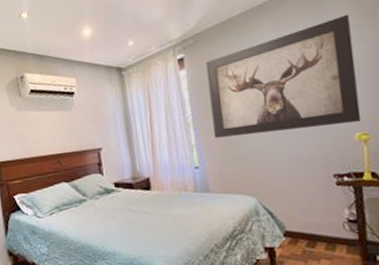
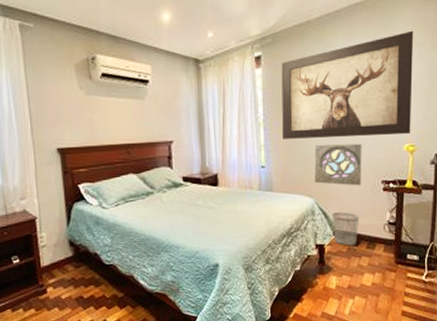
wall ornament: none [251,136,309,182] -> present [314,143,362,186]
wastebasket: none [280,210,313,248] -> present [332,212,360,246]

